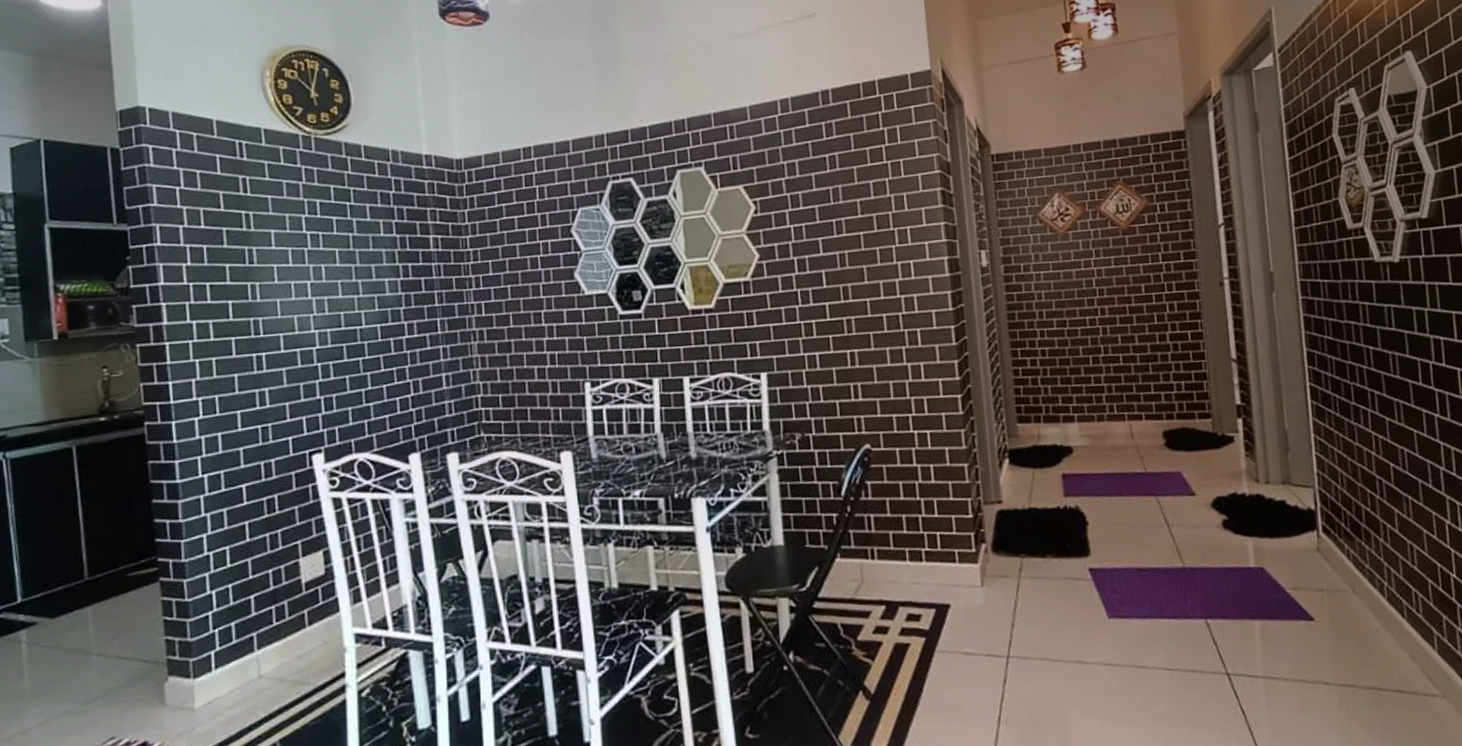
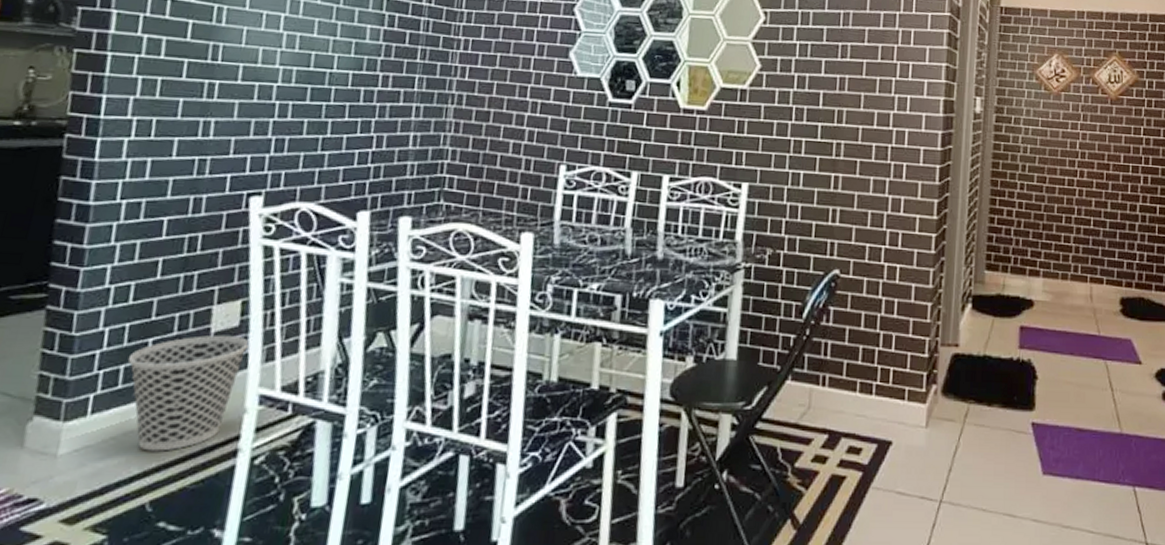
wastebasket: none [236,583,336,696] -> present [127,335,249,452]

